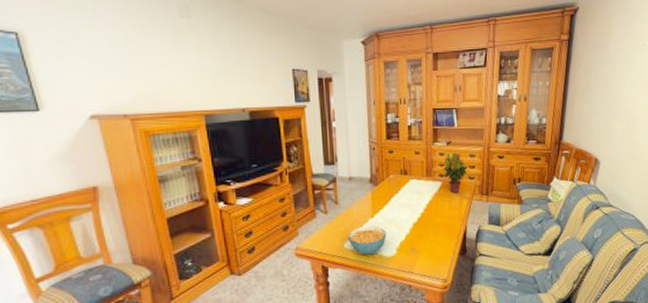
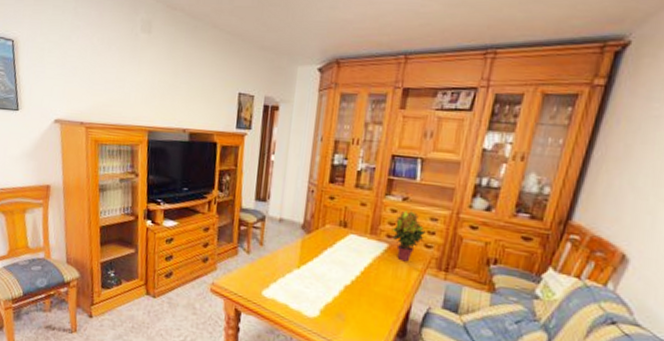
cereal bowl: present [347,225,387,255] -> none [267,275,312,310]

